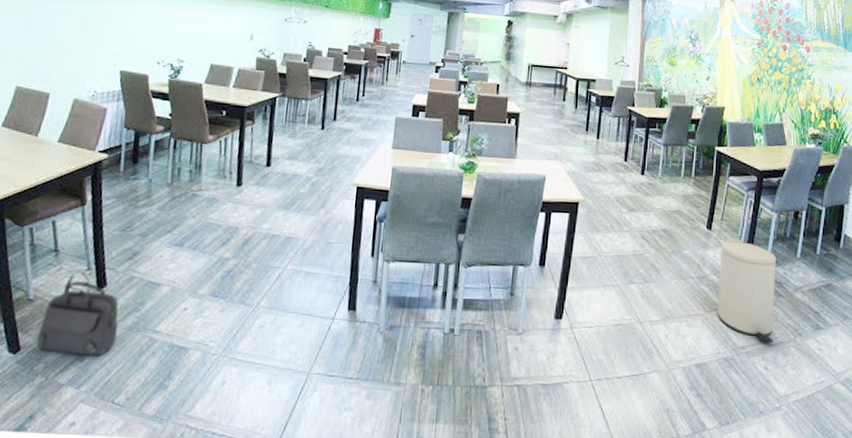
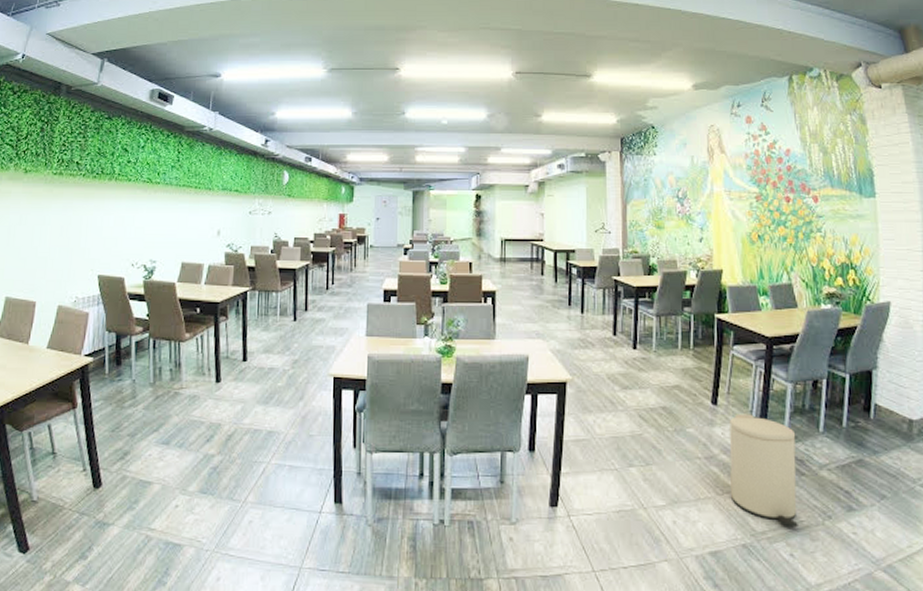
handbag: present [36,271,119,356] -> none [42,472,116,554]

